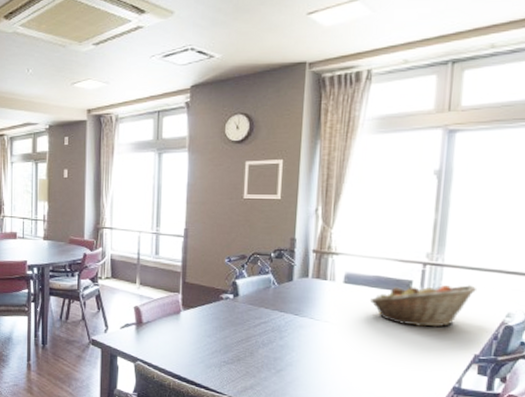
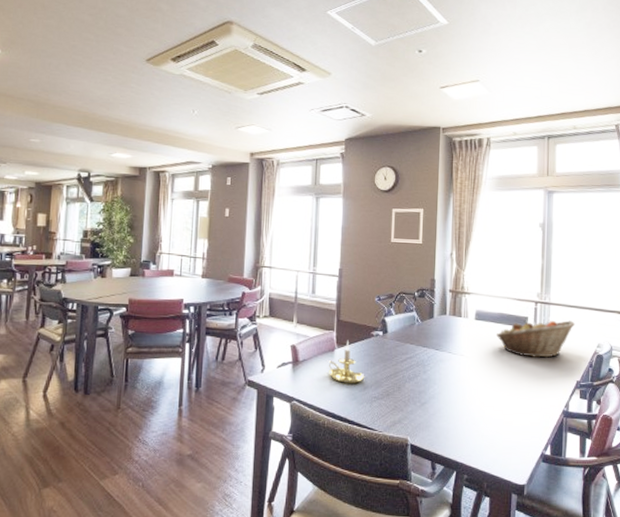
candle holder: none [172,303,214,347] -> present [327,340,365,383]

